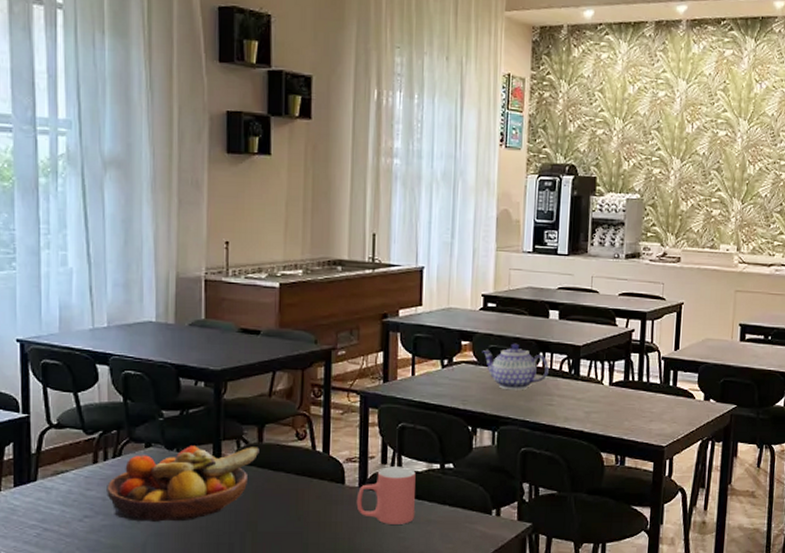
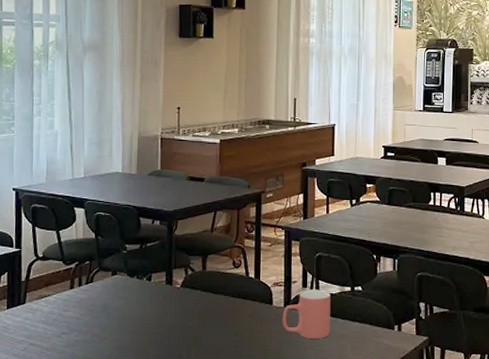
fruit bowl: present [107,446,260,522] -> none [80,273,203,337]
teapot: present [482,343,549,391] -> none [383,185,439,225]

